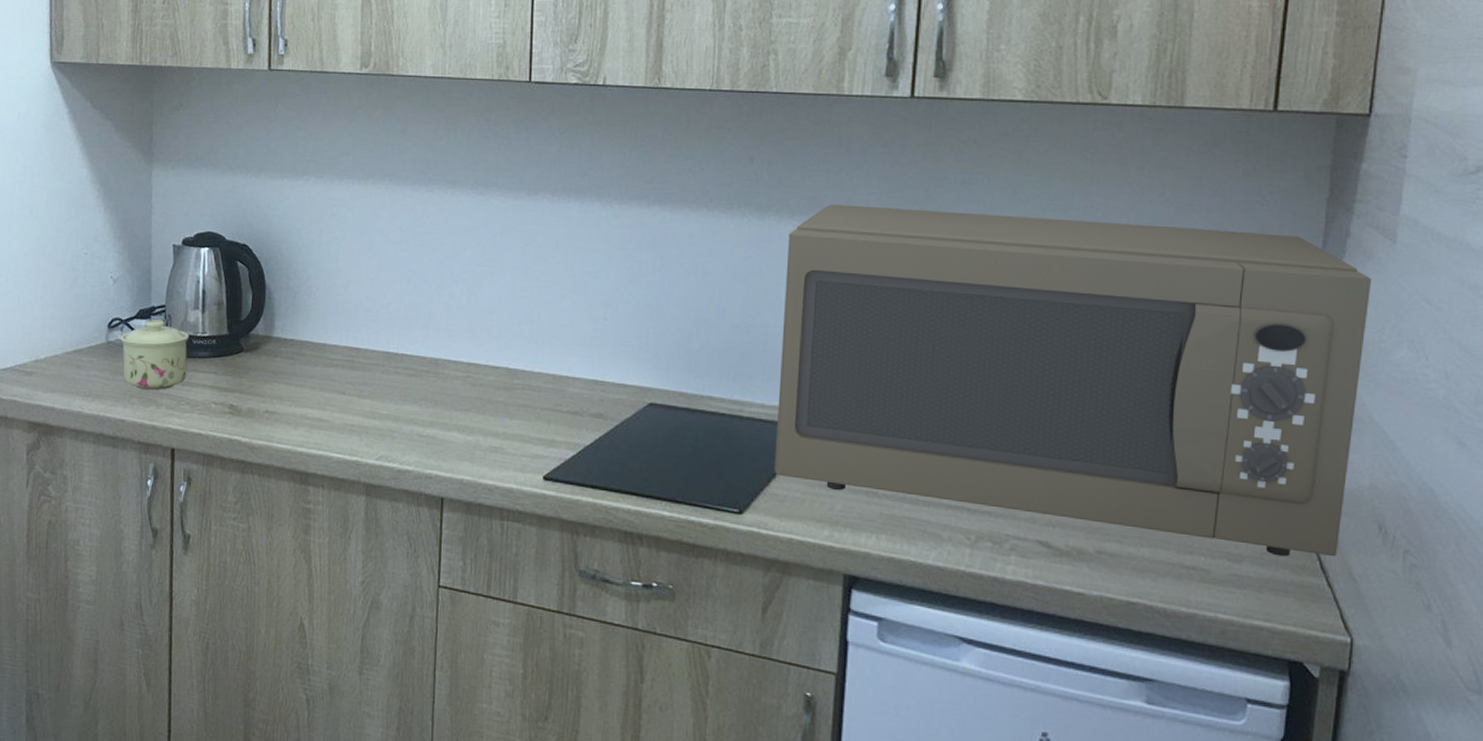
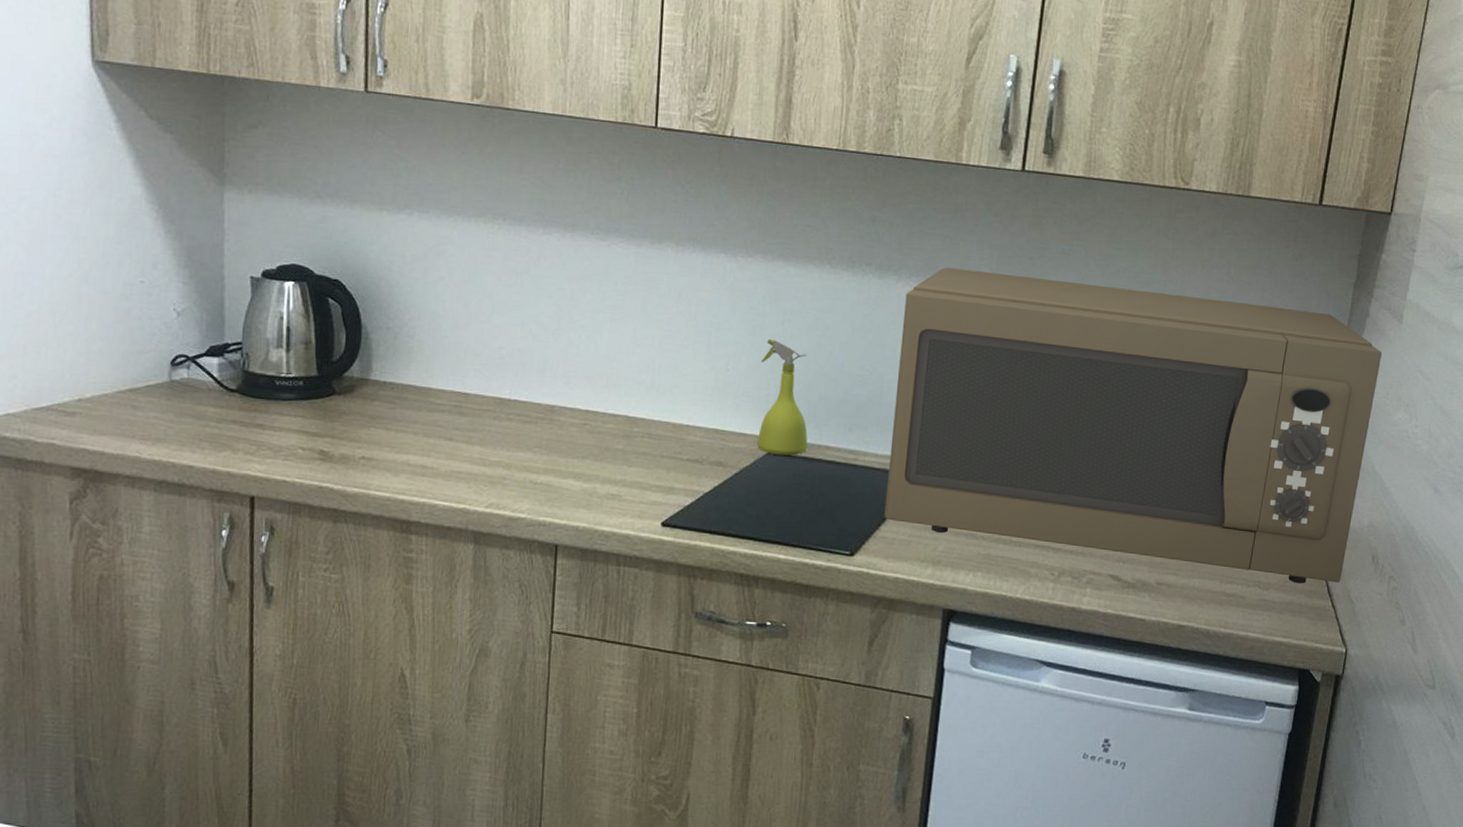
sugar bowl: present [120,319,190,391] -> none [186,357,272,435]
spray bottle: none [636,286,690,408] -> present [756,338,808,456]

